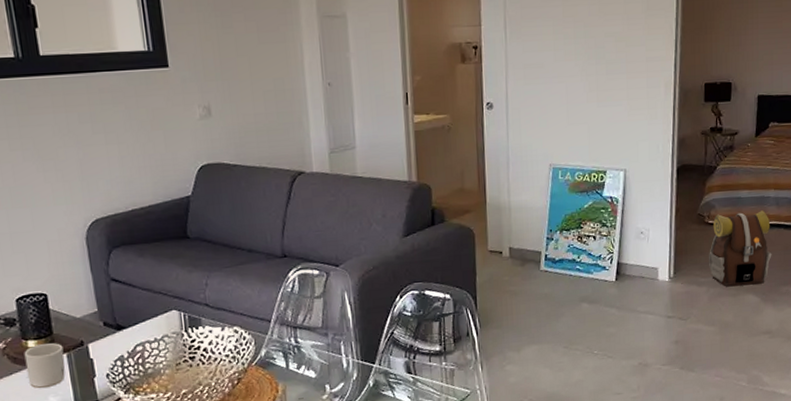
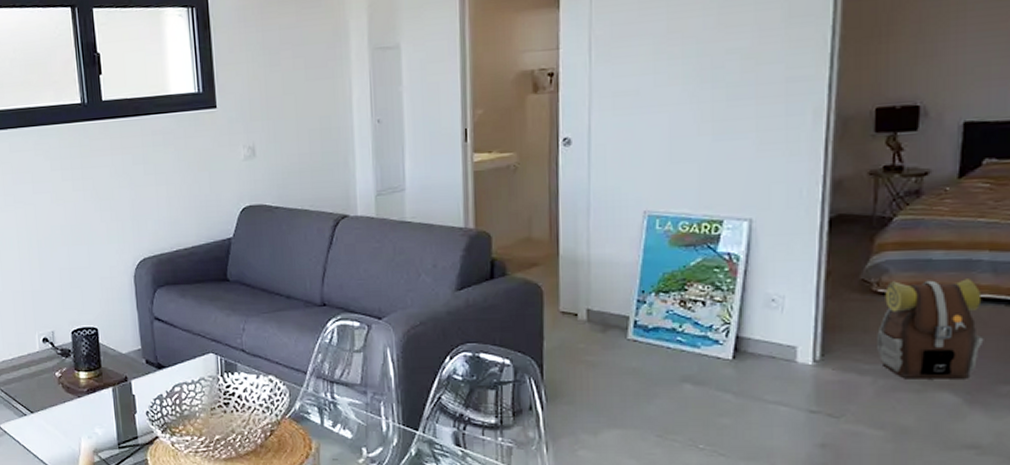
mug: present [24,342,66,388] -> none [76,375,110,418]

